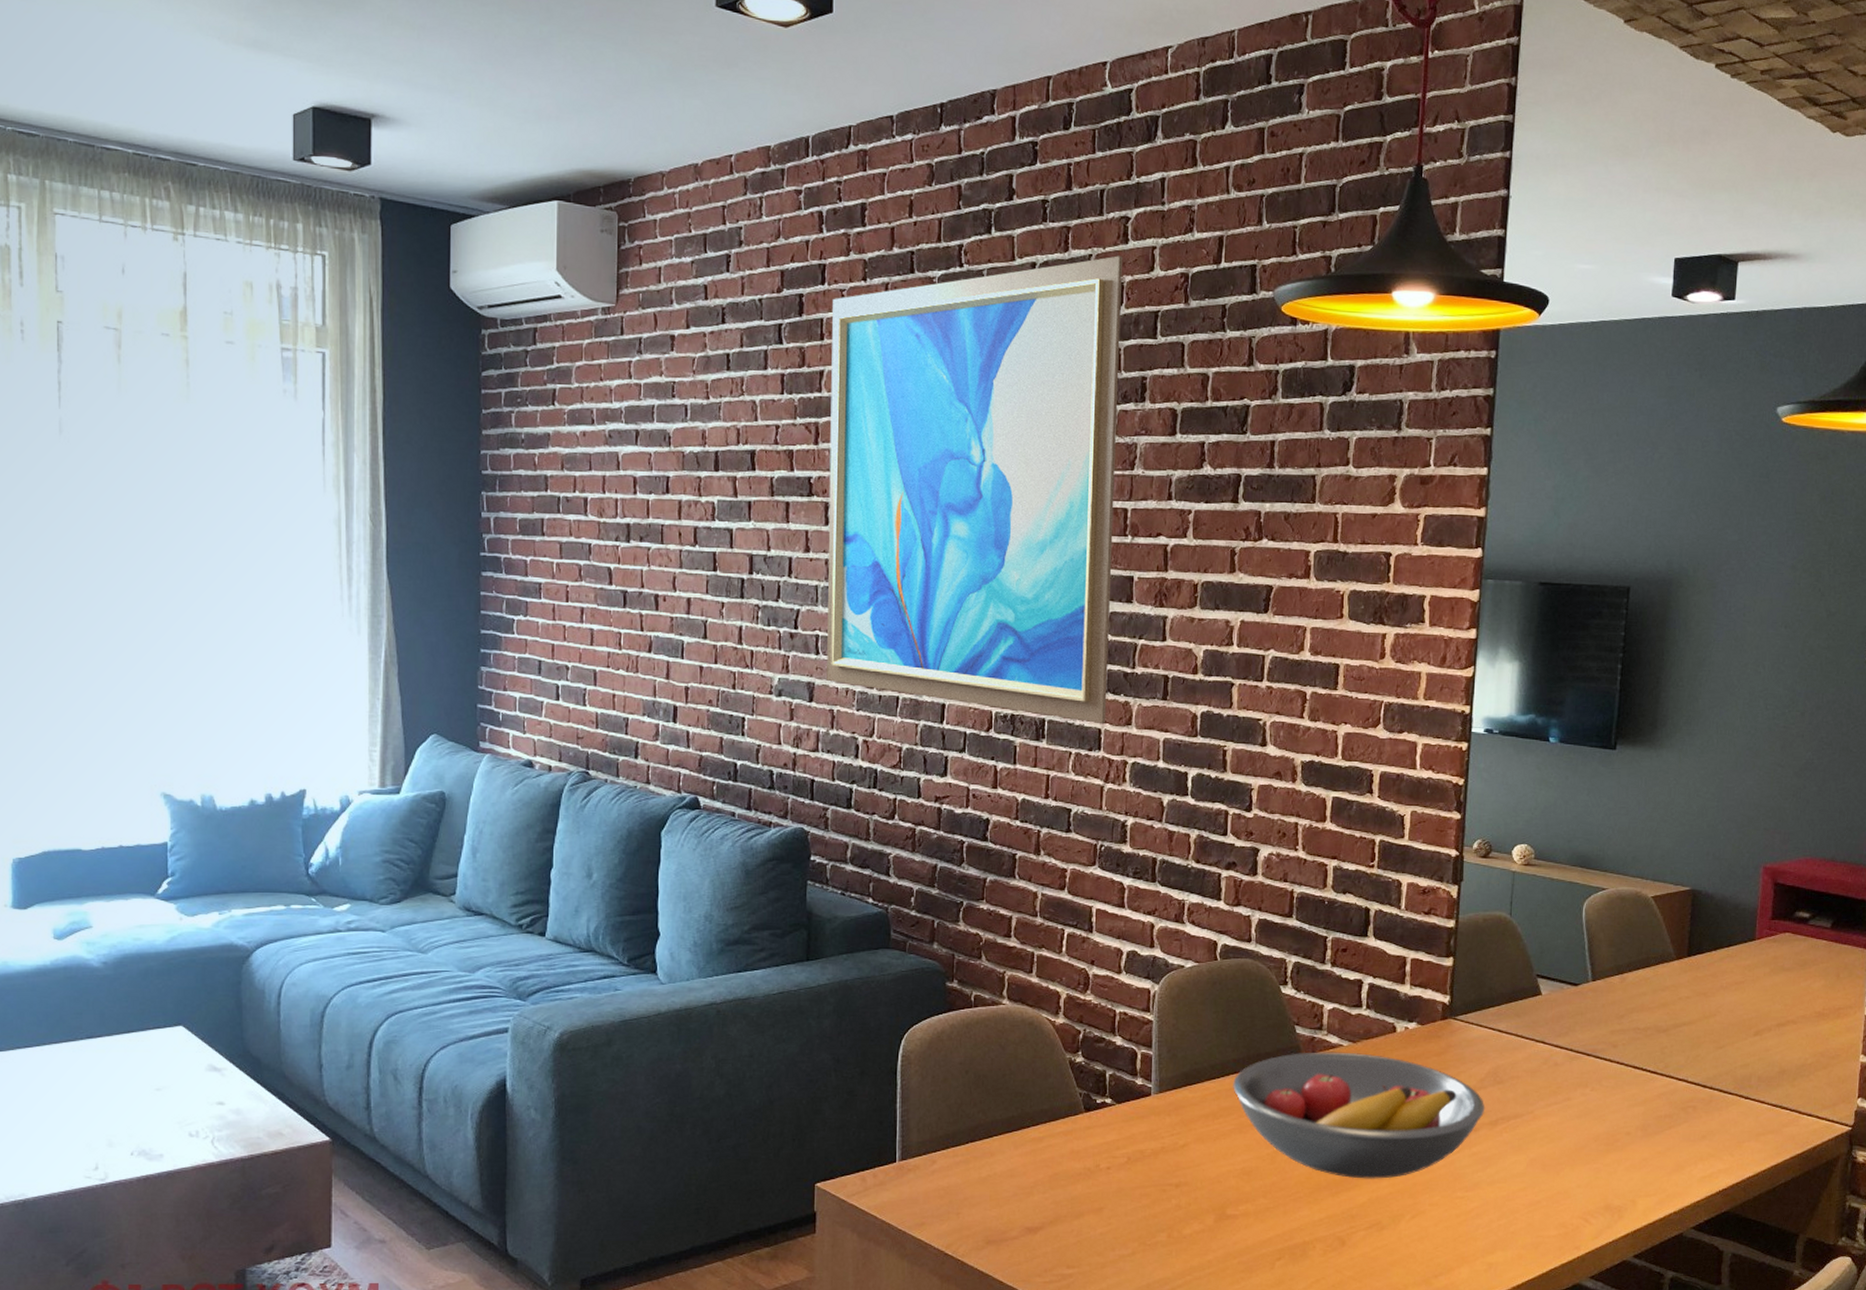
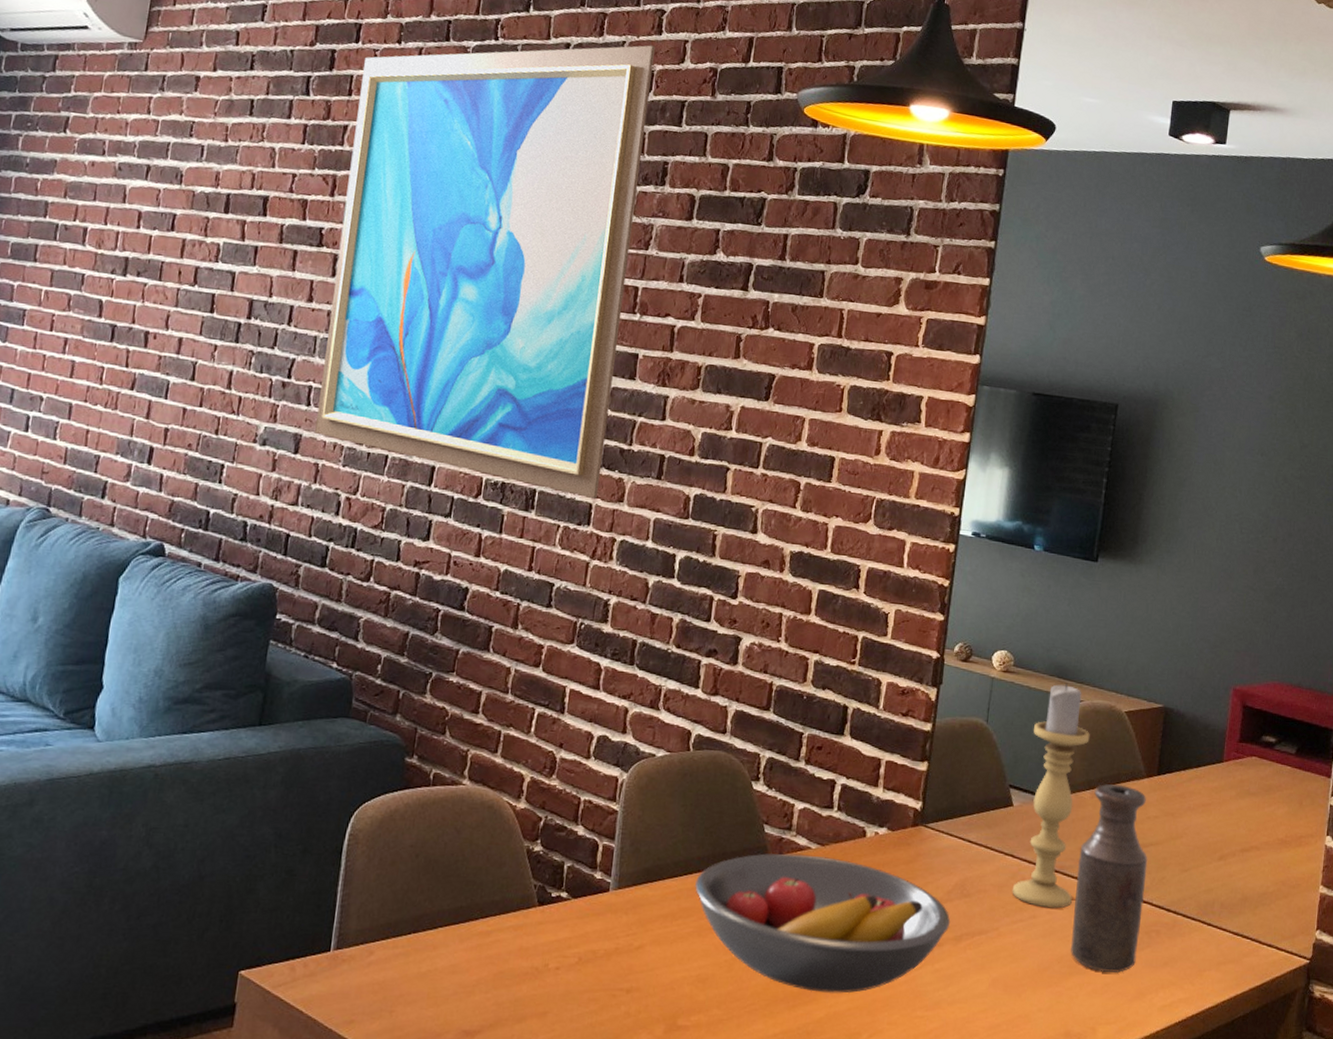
candle holder: none [1545,872,1616,1090] -> present [1012,682,1090,909]
bottle: none [1607,968,1681,1147] -> present [1071,784,1148,973]

